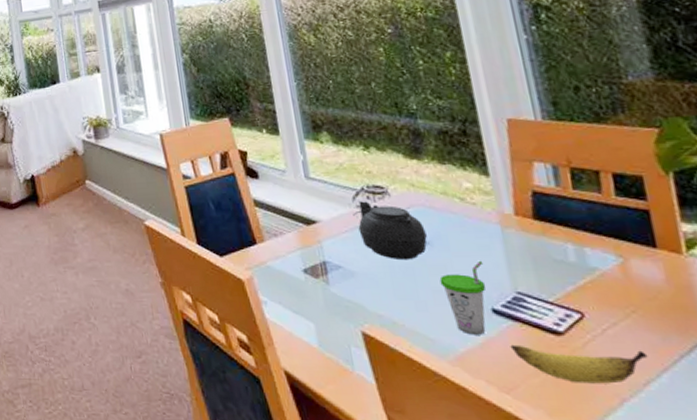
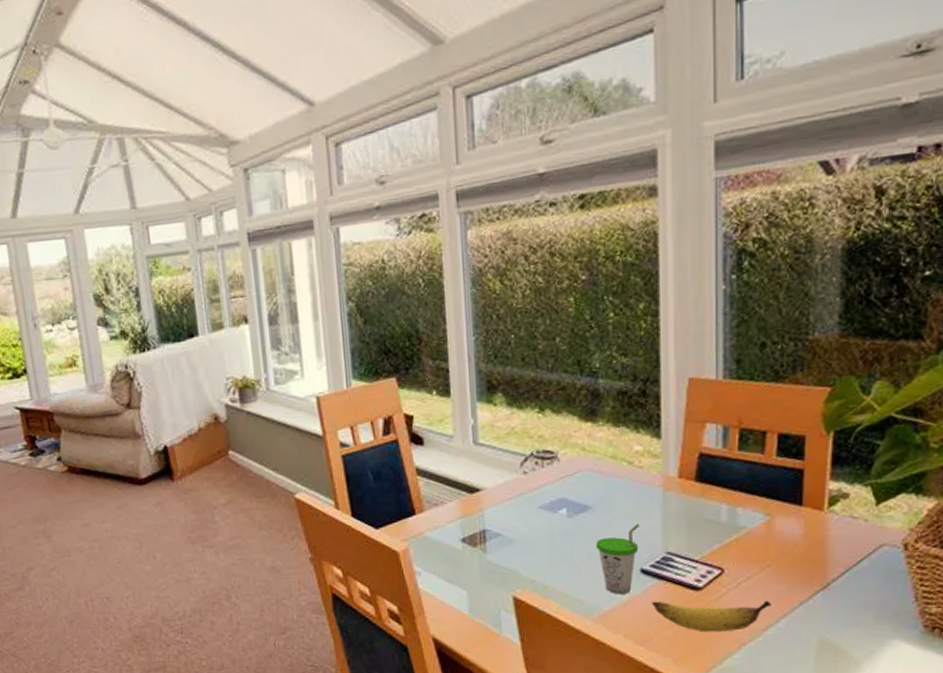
teapot: present [353,201,427,260] -> none [519,467,590,526]

